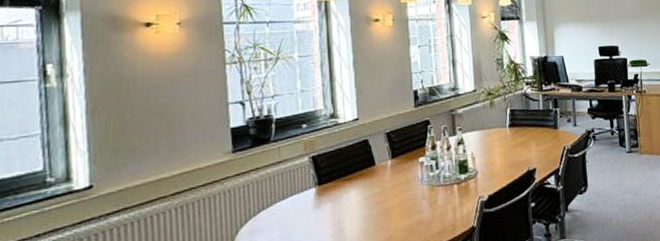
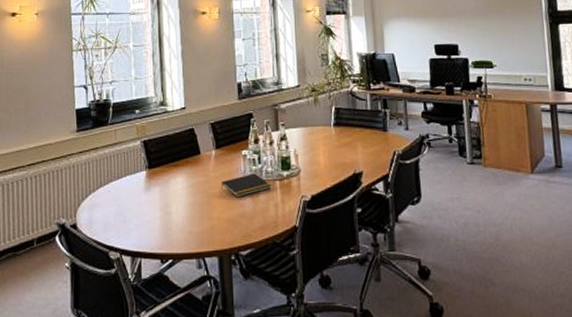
notepad: none [398,179,450,206] -> present [221,173,272,198]

